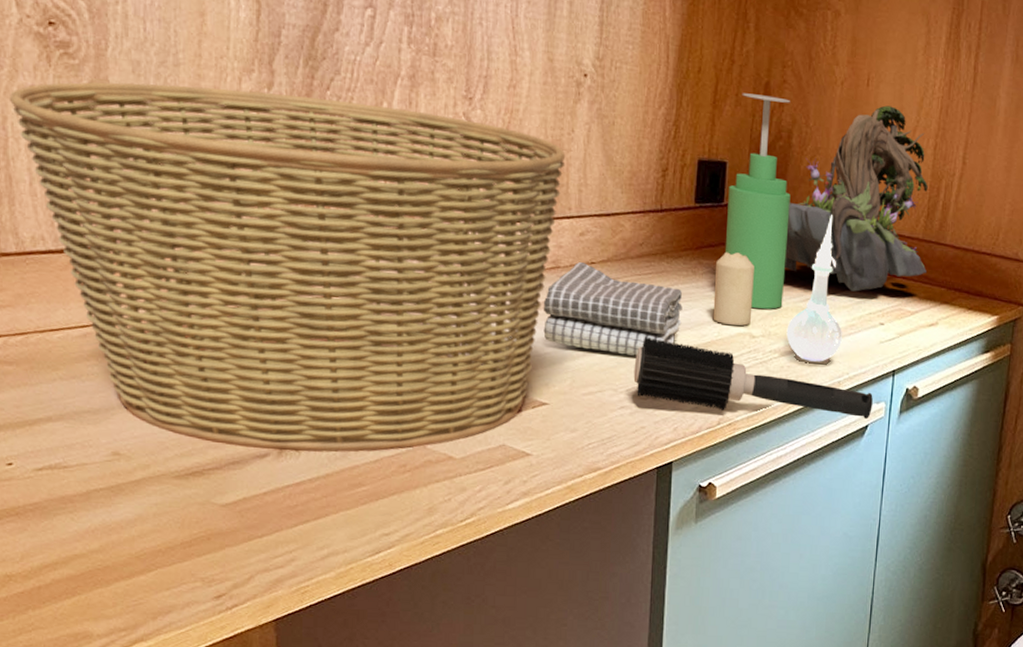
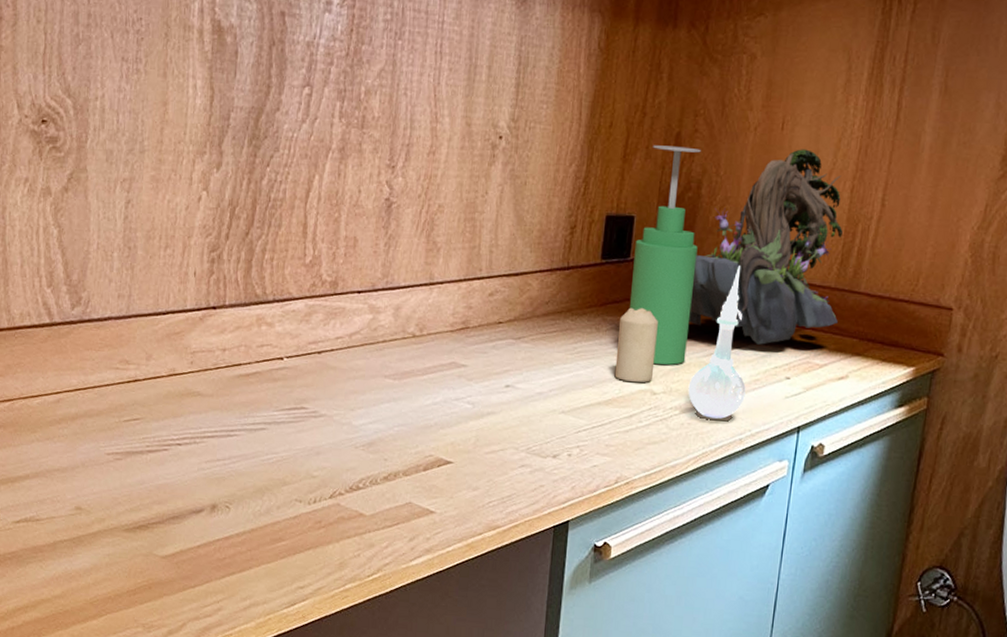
basket: present [8,82,566,451] -> none [8,170,479,507]
towel: present [543,261,683,356] -> none [451,321,585,414]
hairbrush: present [633,336,873,419] -> none [534,394,776,478]

